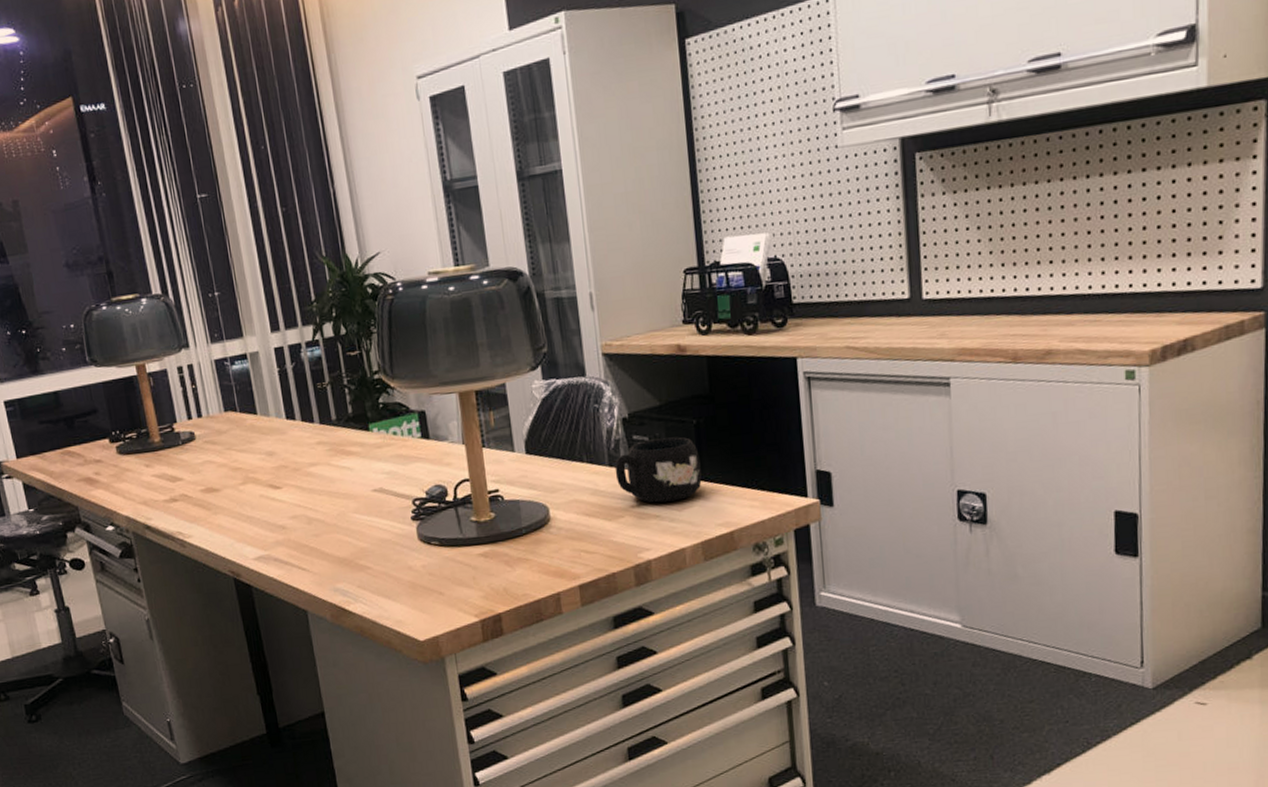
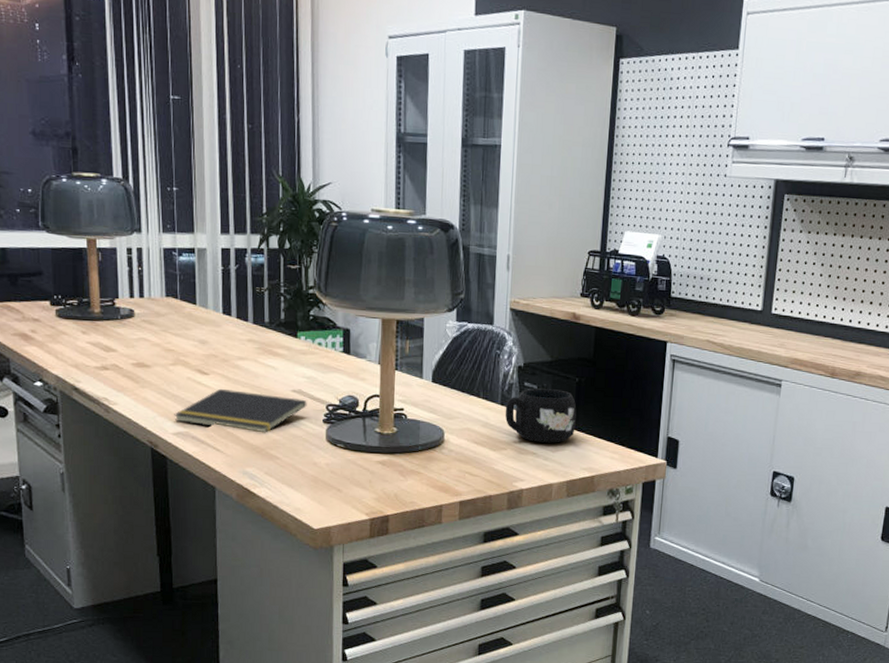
notepad: none [252,497,392,546] -> present [174,388,307,433]

